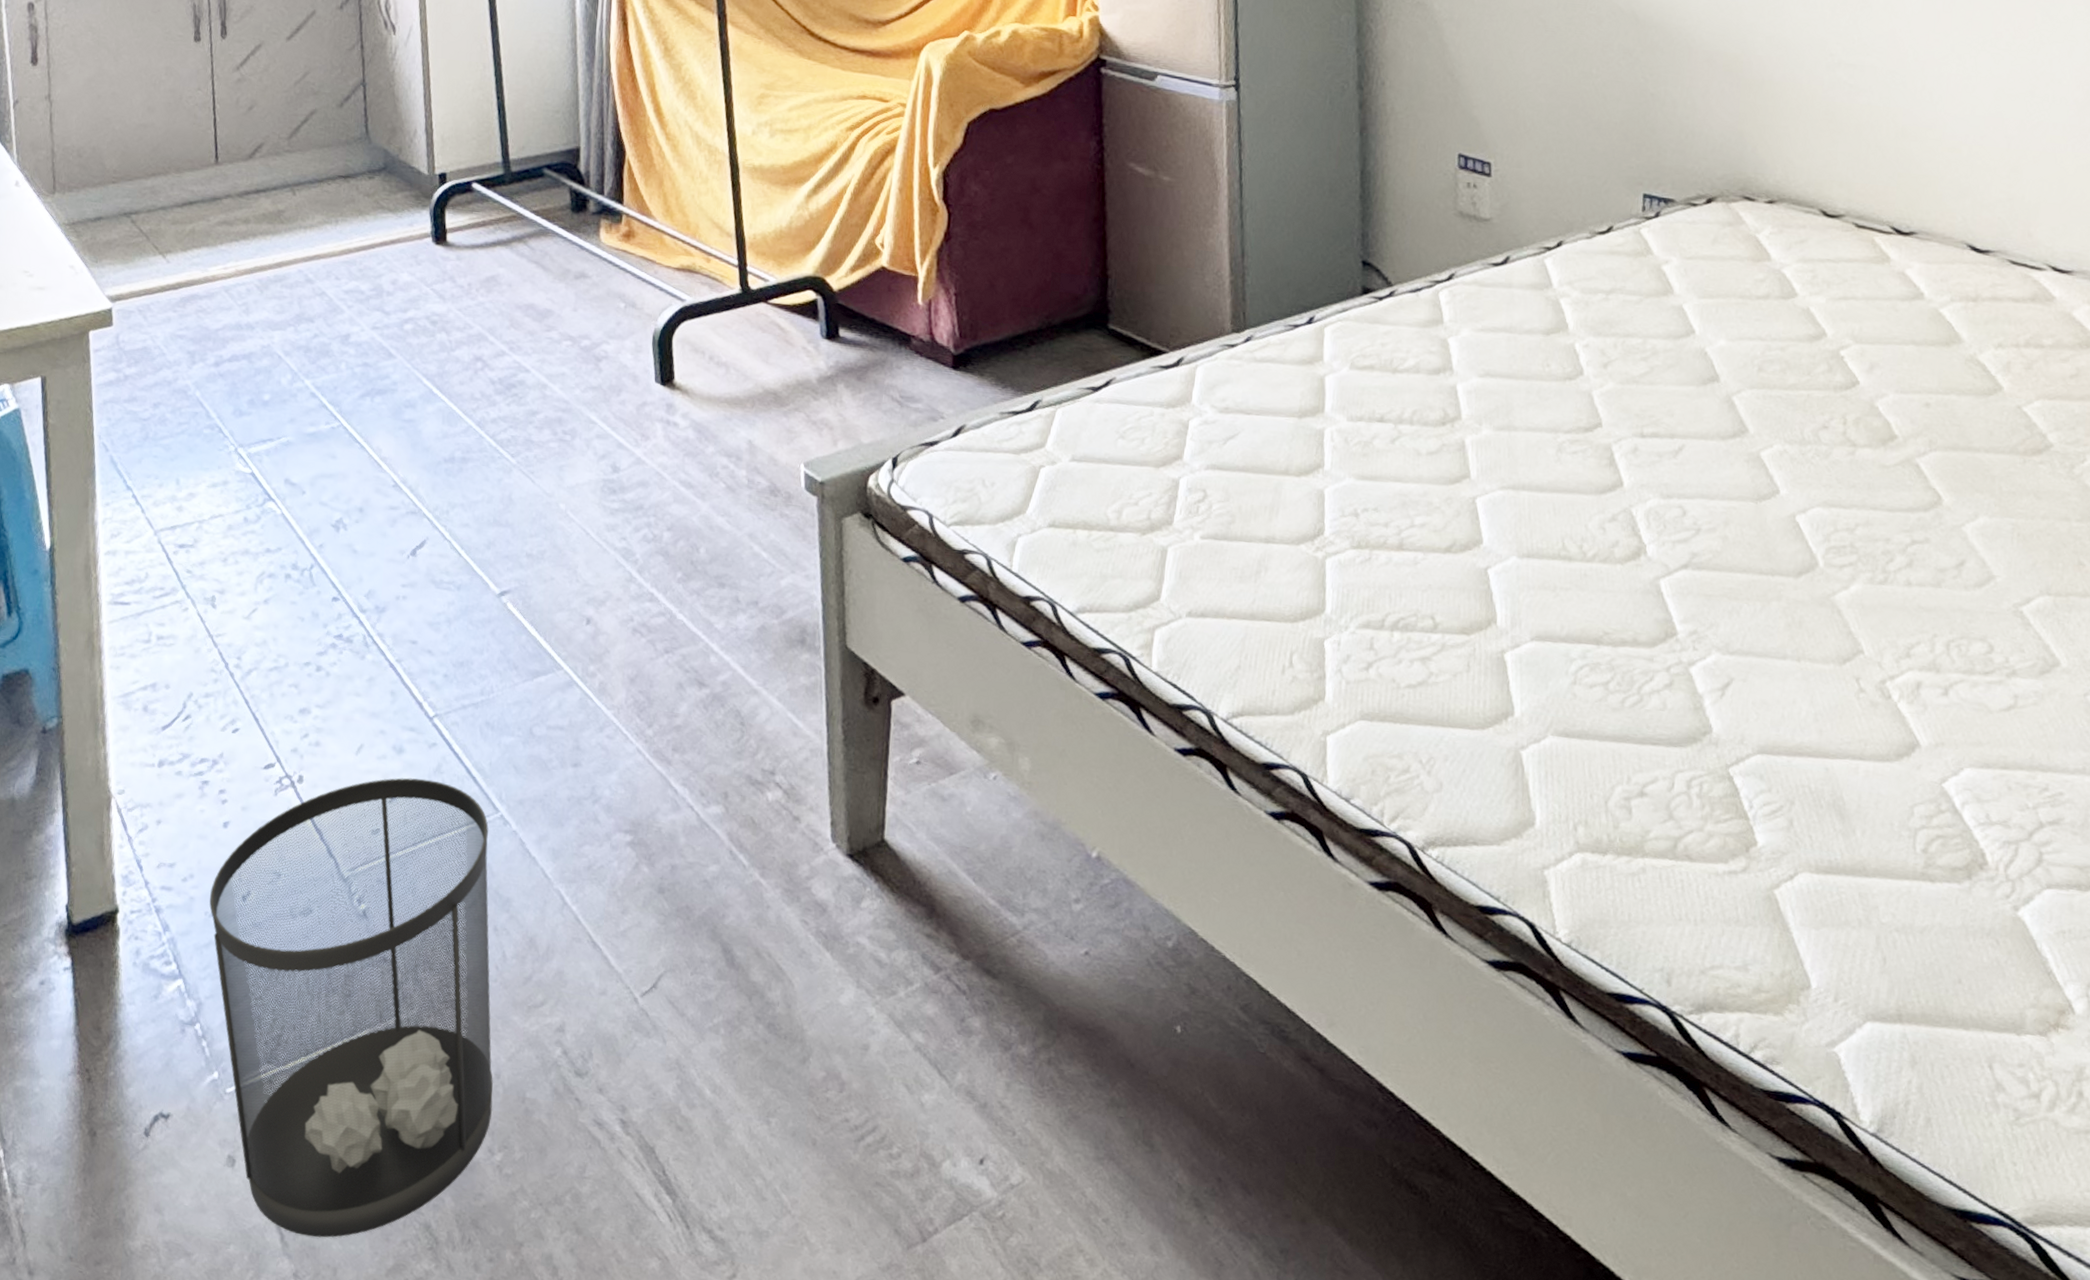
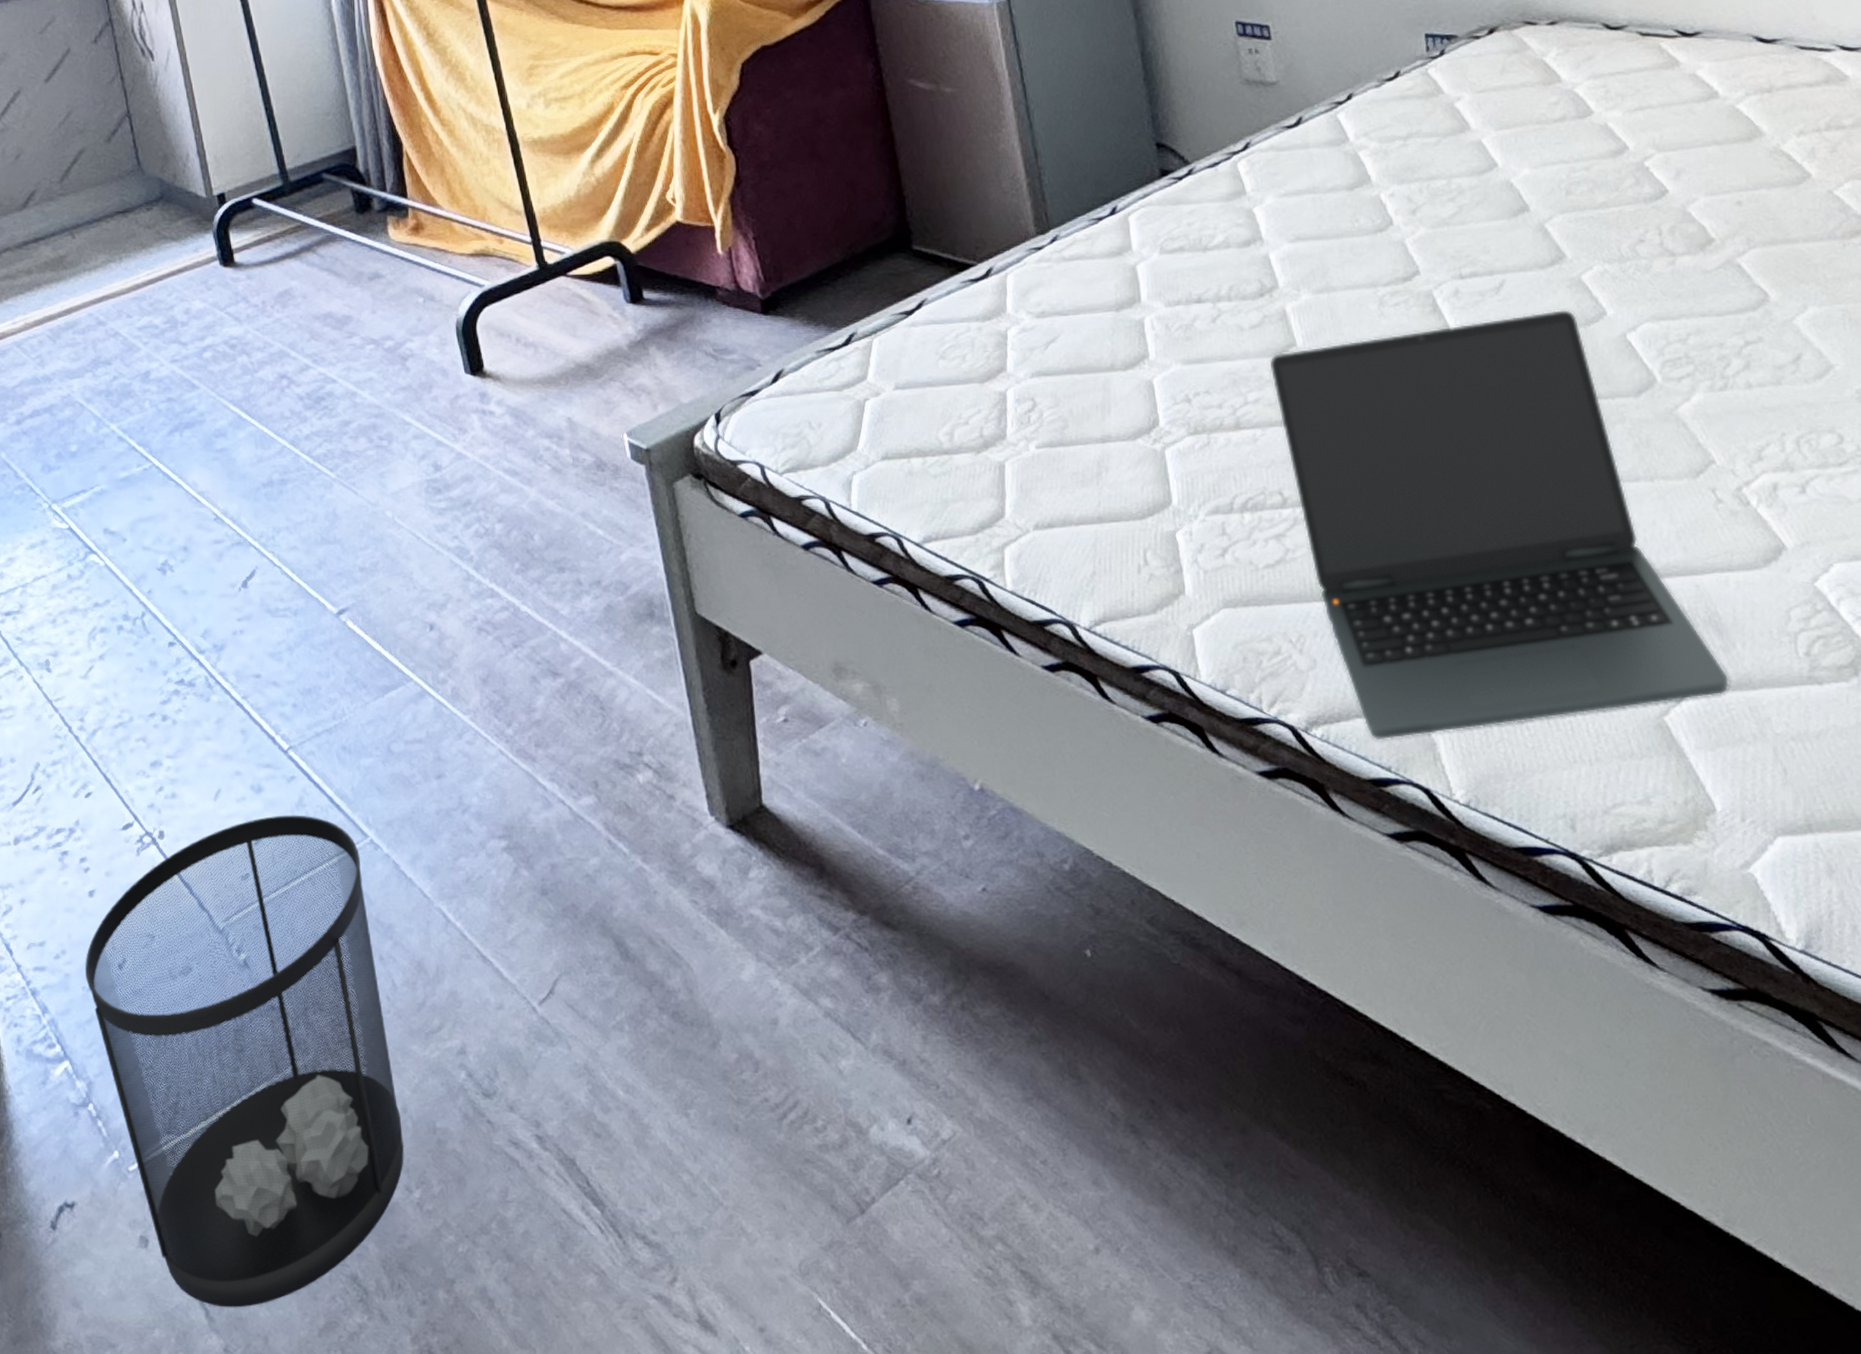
laptop: none [1440,481,1844,877] -> present [1269,309,1729,740]

